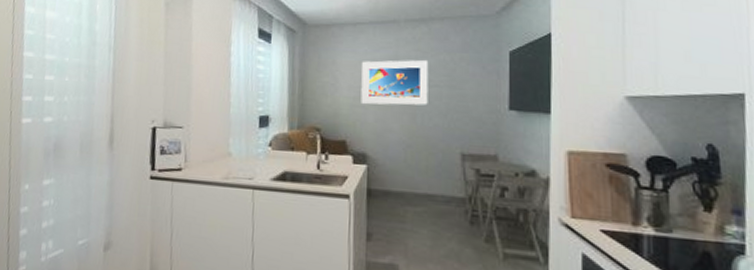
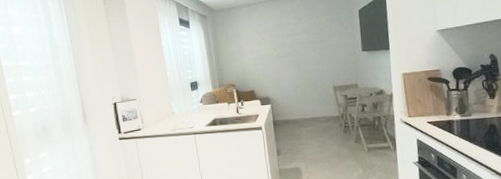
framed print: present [361,60,429,106] -> none [258,25,307,62]

